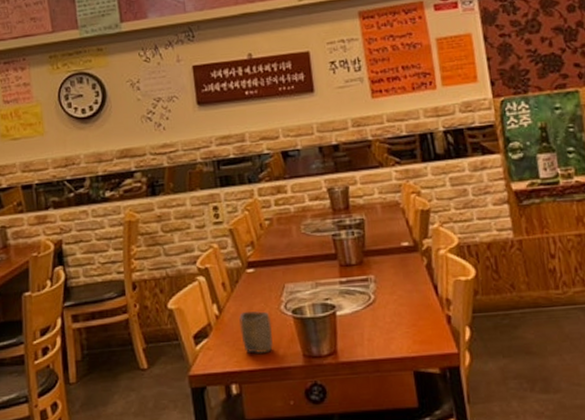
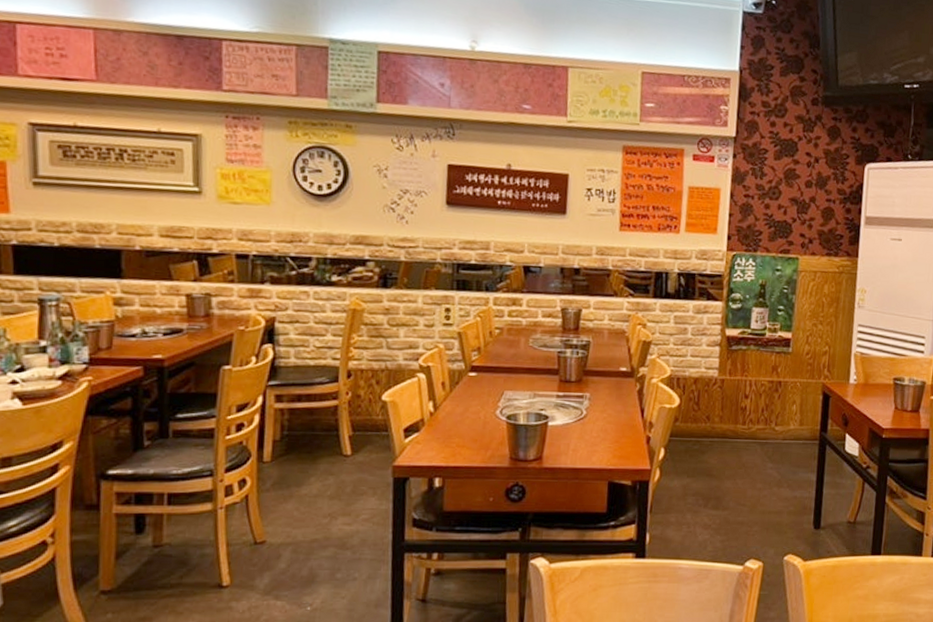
cup: present [239,311,274,354] -> none [452,412,485,453]

